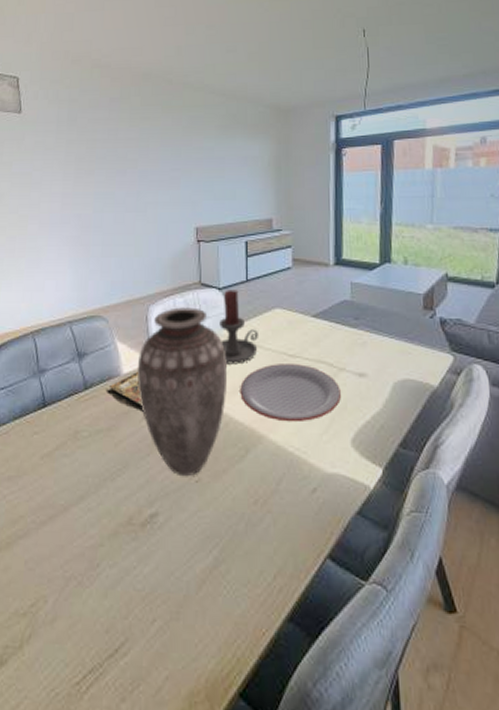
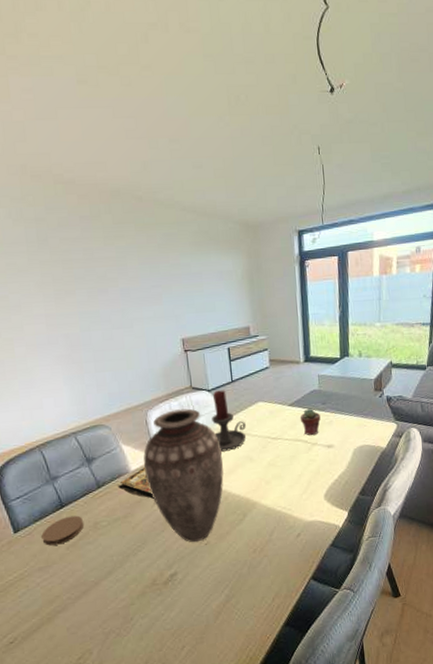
coaster: none [17,418,64,452] -> present [41,515,85,546]
plate: present [240,362,341,423] -> none [234,444,315,489]
potted succulent: none [325,322,351,357] -> present [299,408,321,435]

